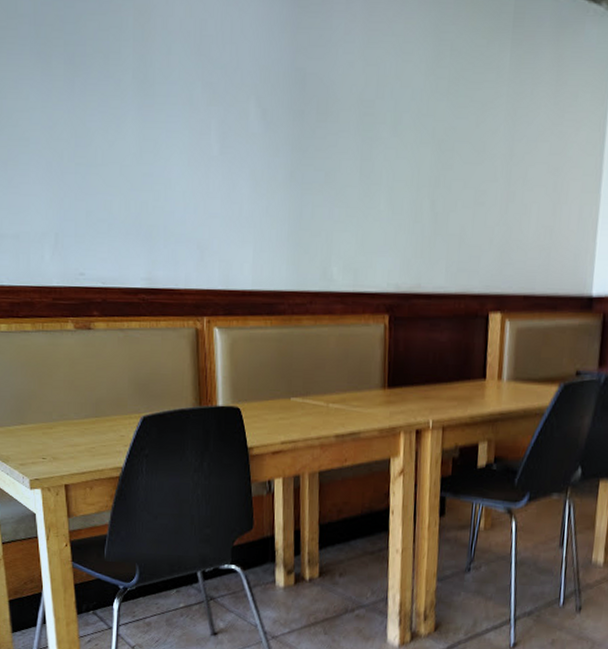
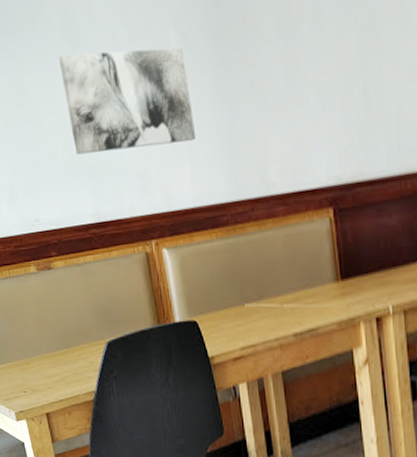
wall art: none [129,102,264,222] -> present [59,47,197,155]

